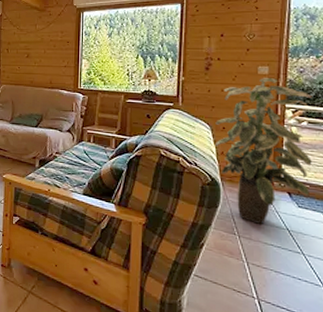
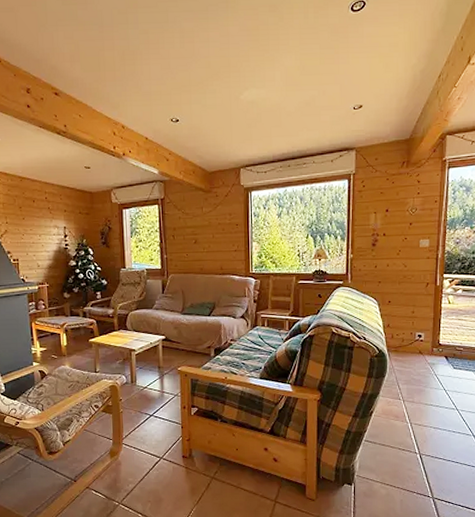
indoor plant: present [215,78,312,225] -> none [382,250,466,389]

